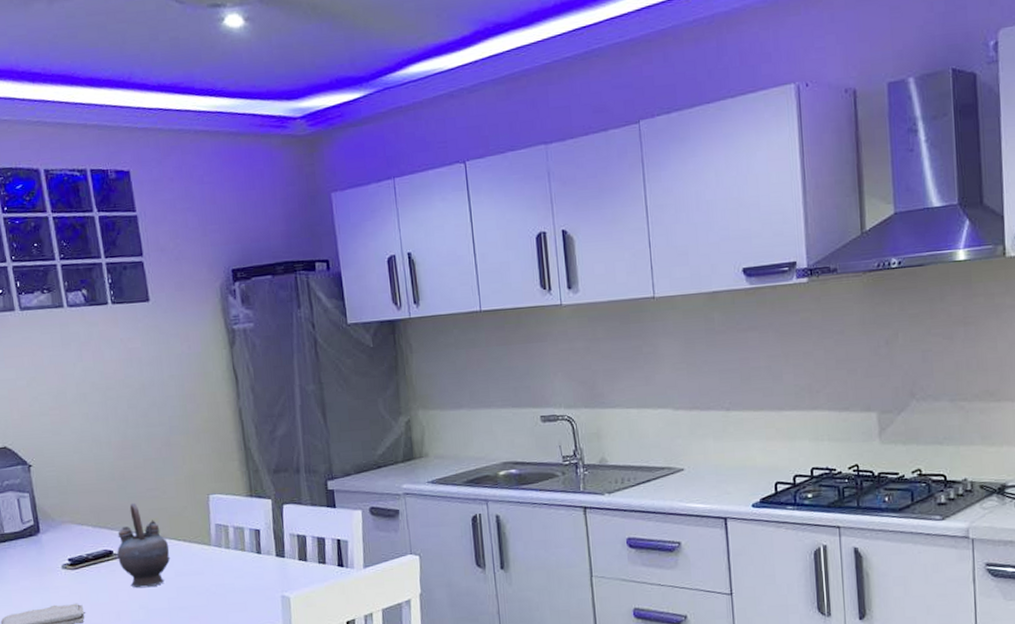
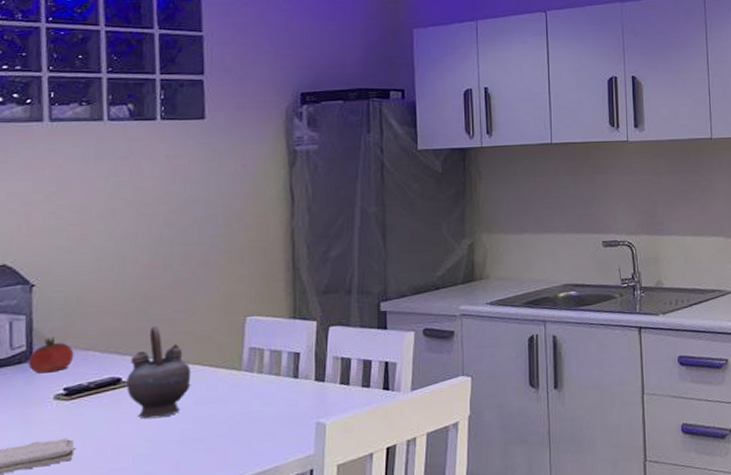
fruit: none [37,512,72,546] -> present [28,337,74,374]

